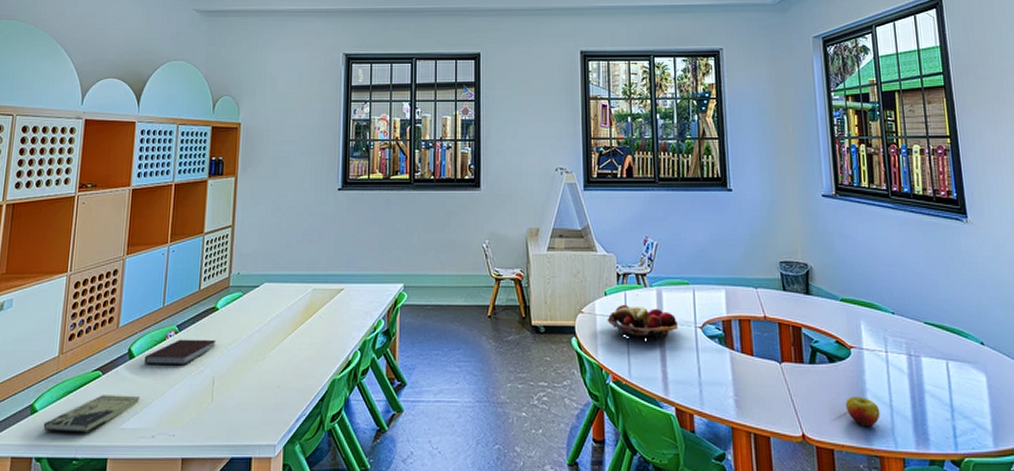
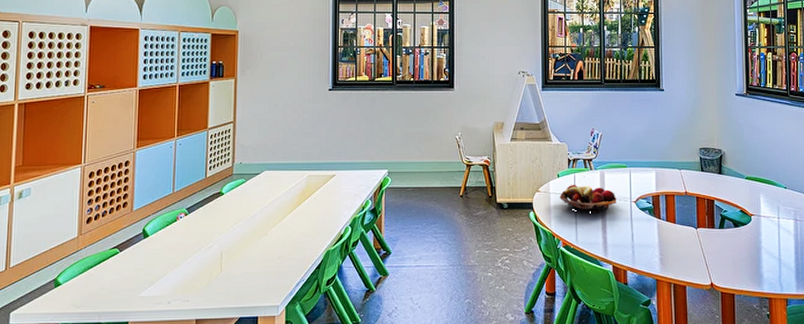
book: present [43,395,141,432] -> none [67,268,156,301]
notebook: present [144,339,217,364] -> none [157,220,223,242]
apple: present [845,396,881,427] -> none [745,252,771,276]

